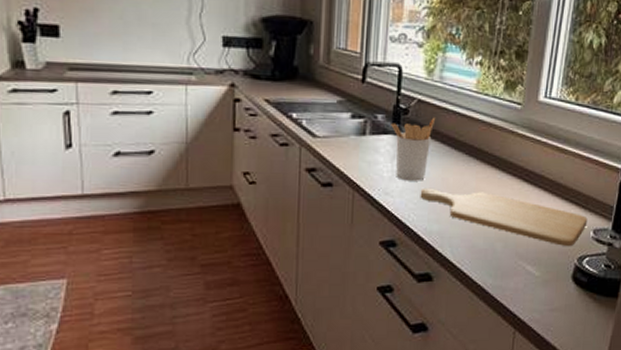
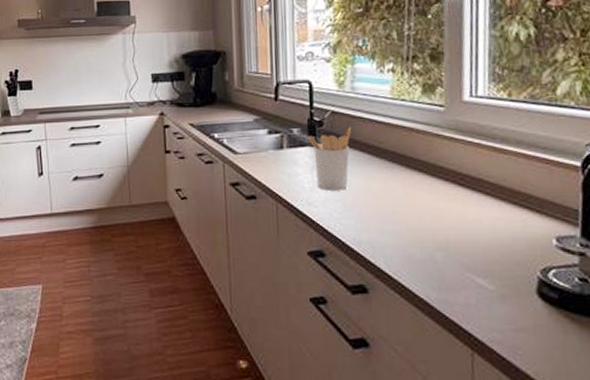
chopping board: present [420,187,588,247] -> none [344,196,547,257]

